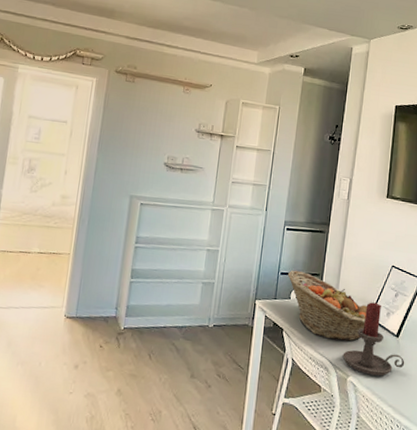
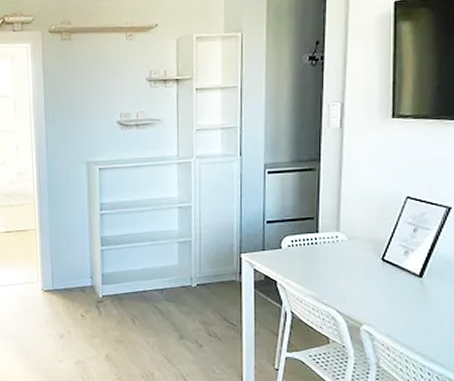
fruit basket: present [287,270,367,342] -> none [274,216,378,287]
candle holder: present [342,302,405,376] -> none [352,241,433,322]

